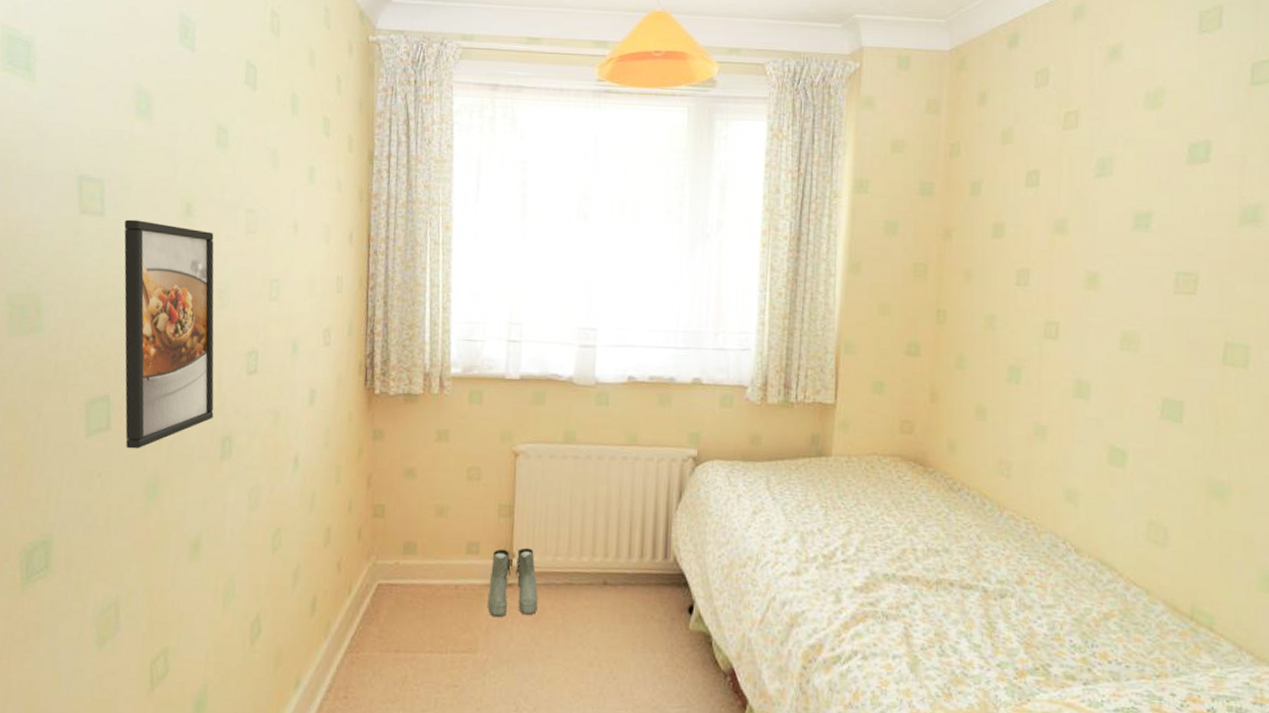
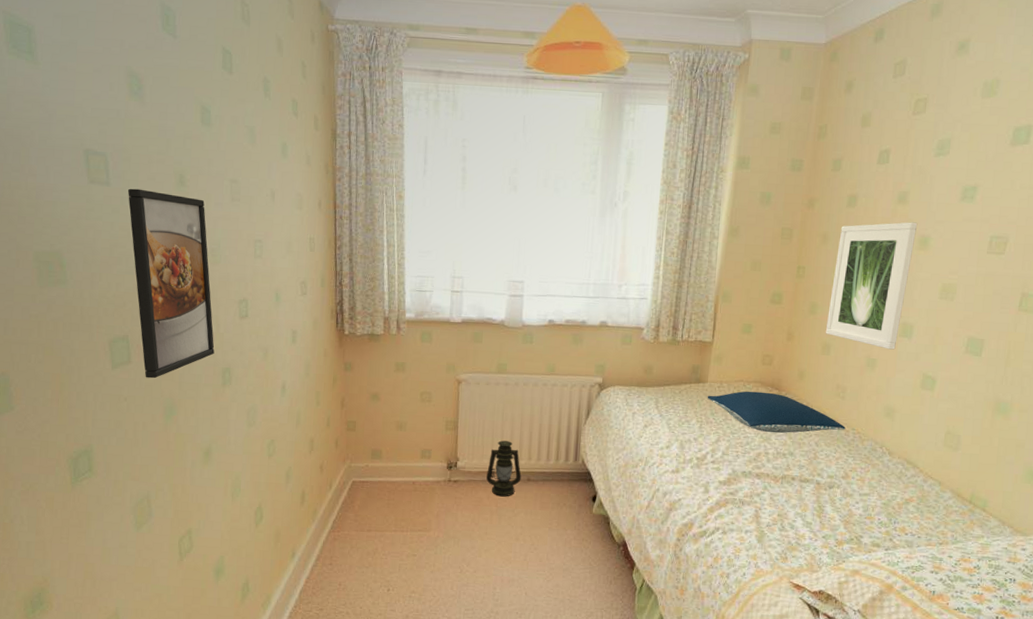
boots: present [487,547,538,618] -> none [438,453,477,506]
lantern: none [550,531,596,607] -> present [486,440,522,497]
pillow: none [832,467,1015,523] -> present [707,391,846,434]
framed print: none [978,255,1083,414] -> present [825,222,918,350]

